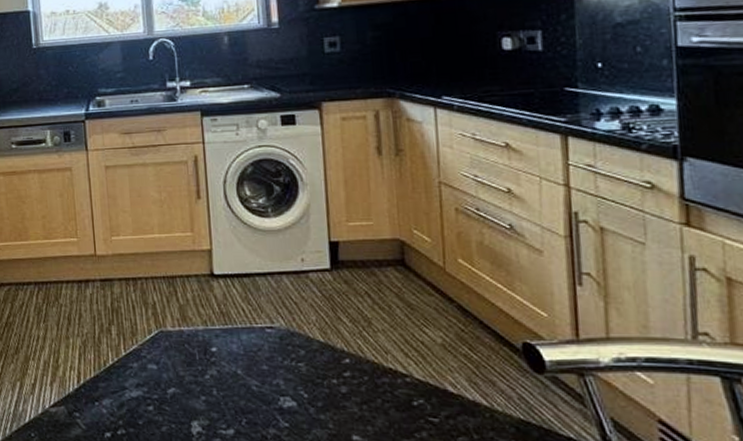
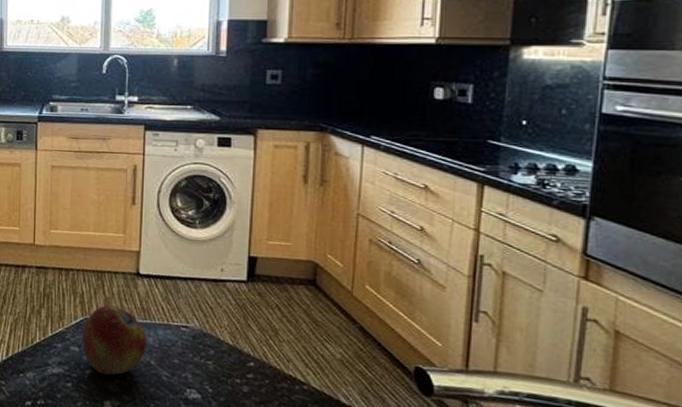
fruit: none [159,313,231,392] -> present [82,304,147,375]

